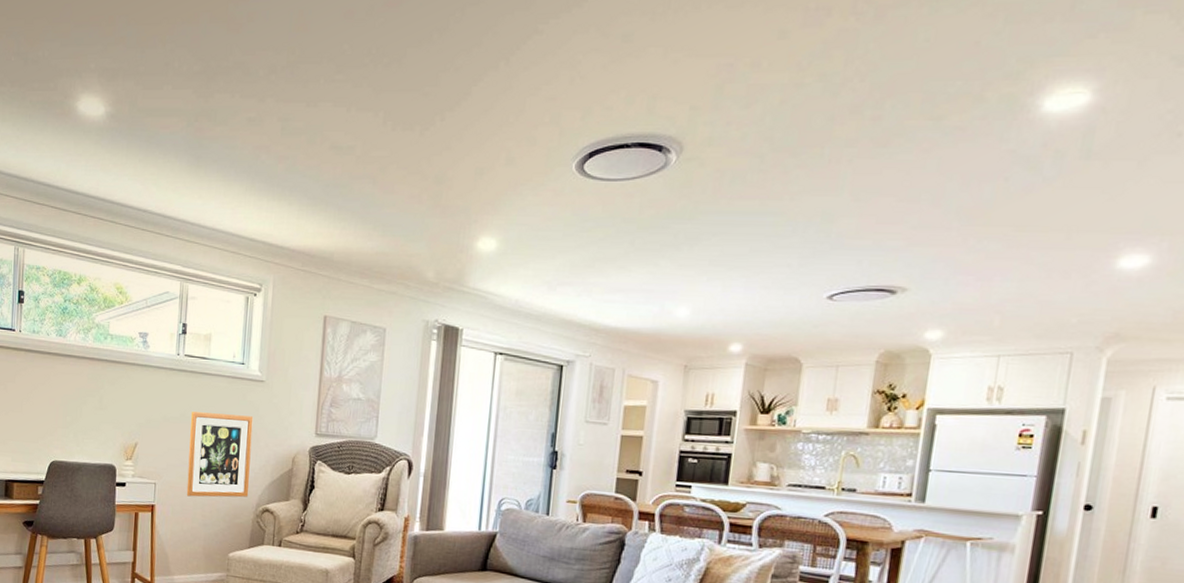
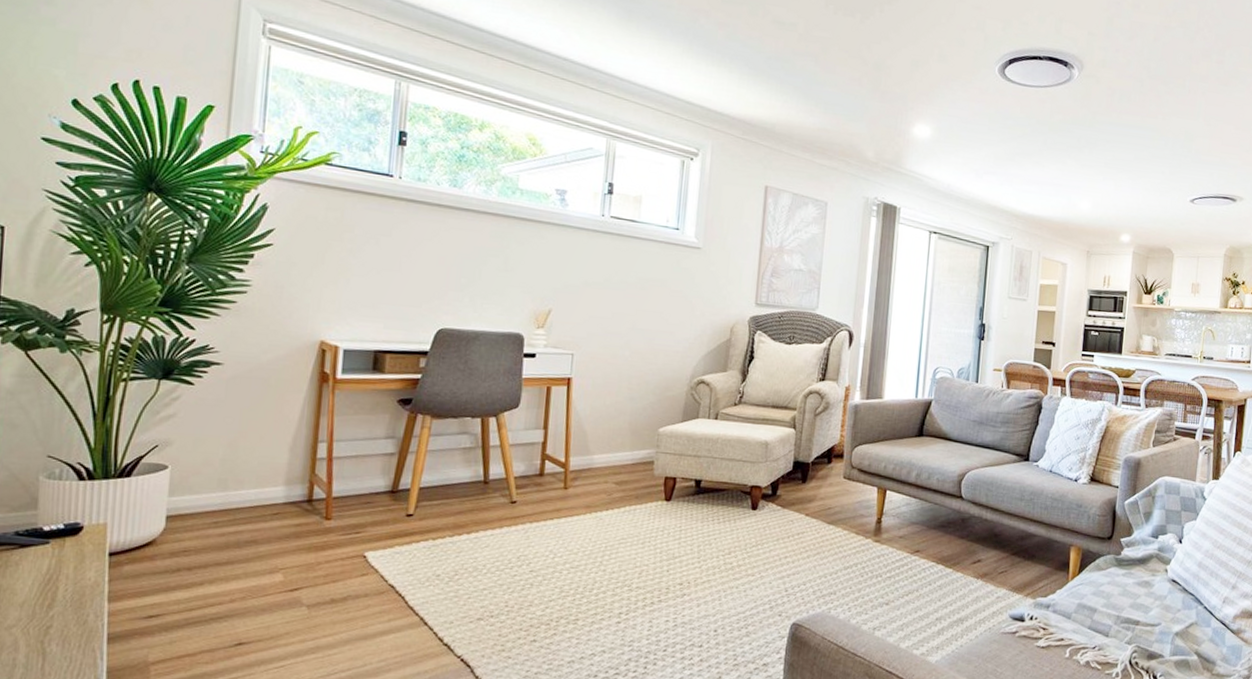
wall art: present [186,411,254,498] -> none [610,277,689,369]

